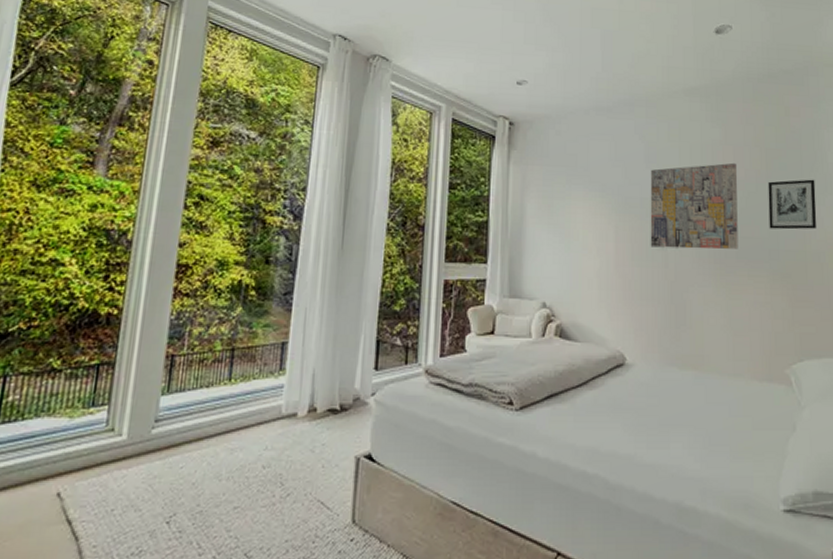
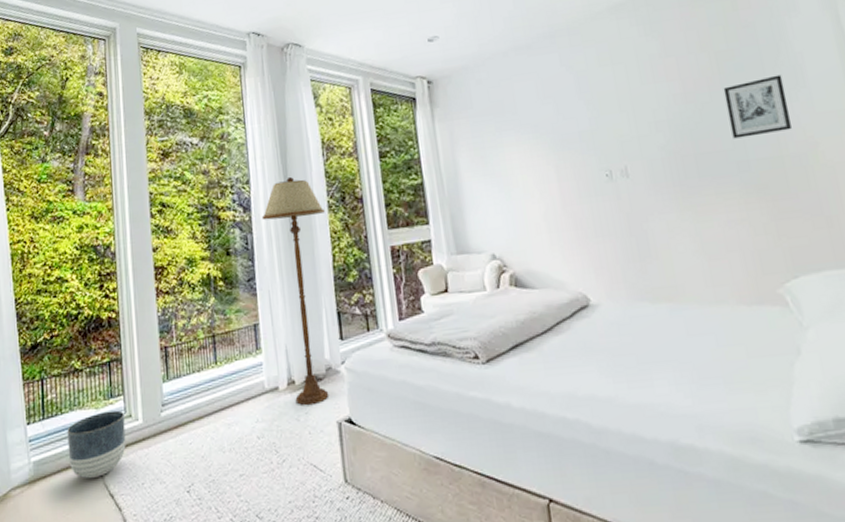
planter: none [20,422,105,500] -> present [67,410,126,479]
floor lamp: none [312,191,382,437] -> present [261,176,329,406]
wall art: present [650,162,738,249] -> none [585,74,699,181]

